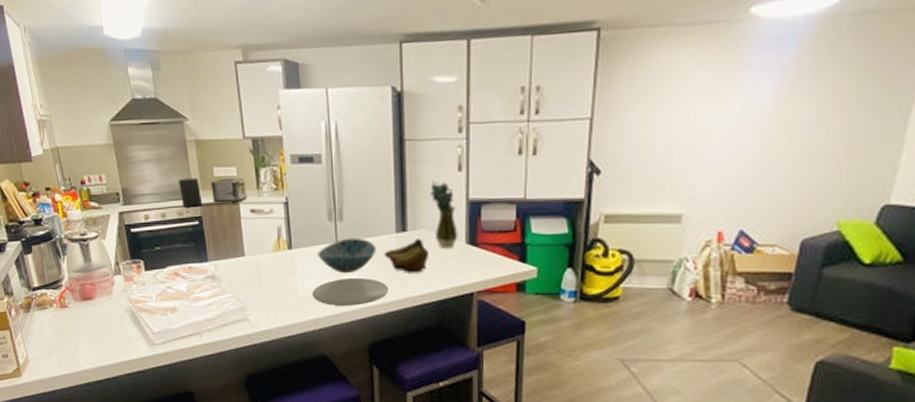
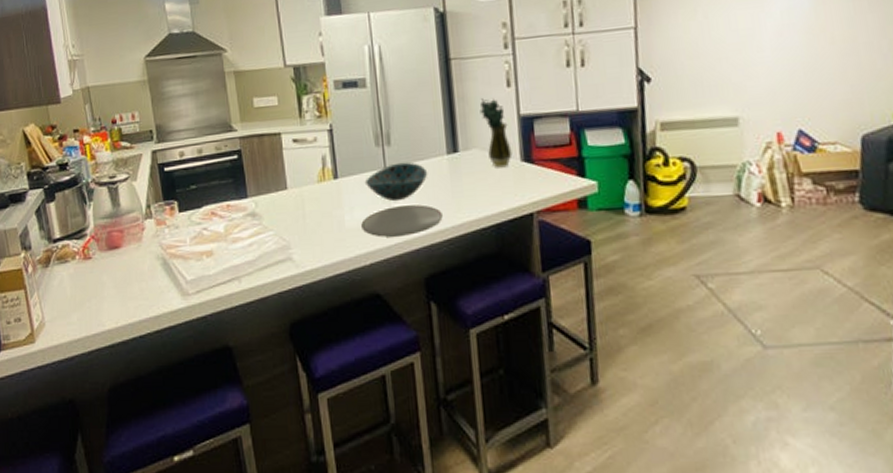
canister: present [179,177,203,207] -> none [216,109,242,141]
toaster: present [209,177,247,203] -> none [249,106,289,135]
fruit: present [384,237,429,273] -> none [436,158,483,196]

